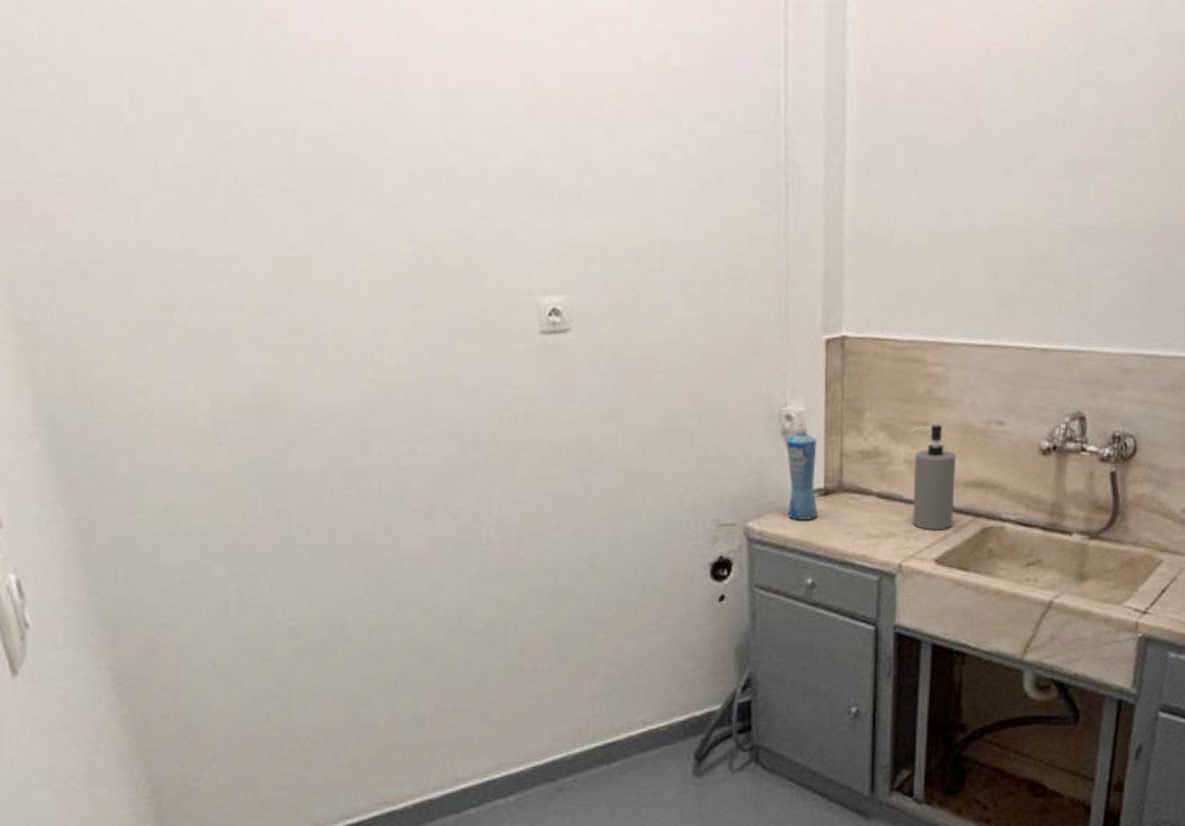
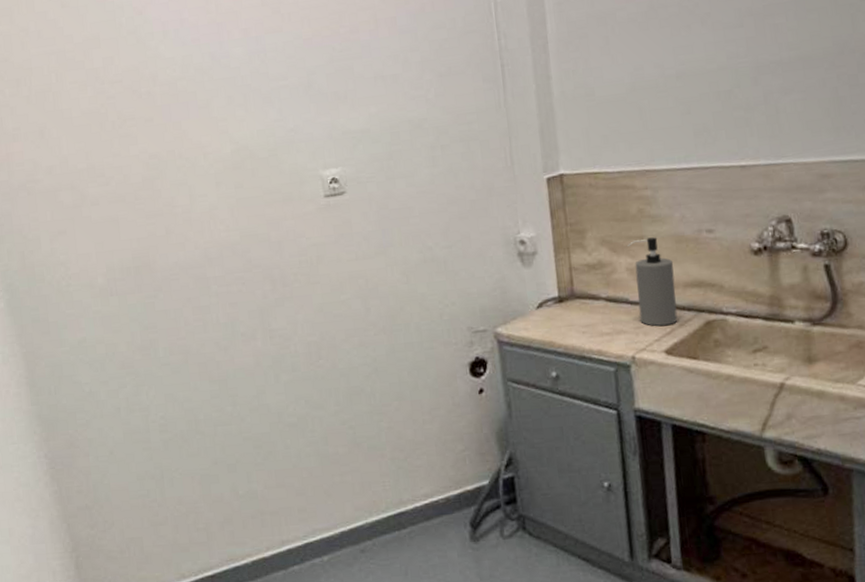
squeeze bottle: present [786,422,818,521] -> none [522,245,555,325]

